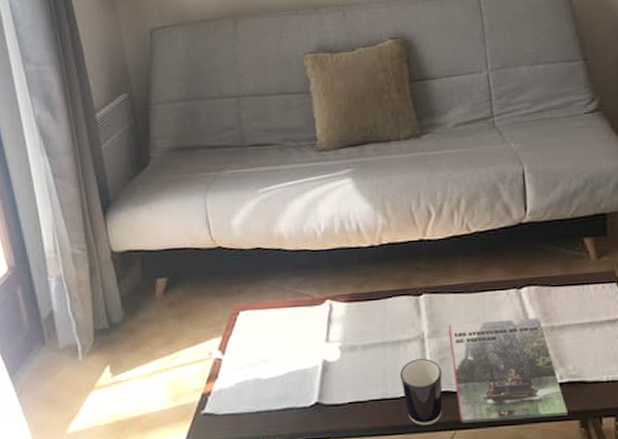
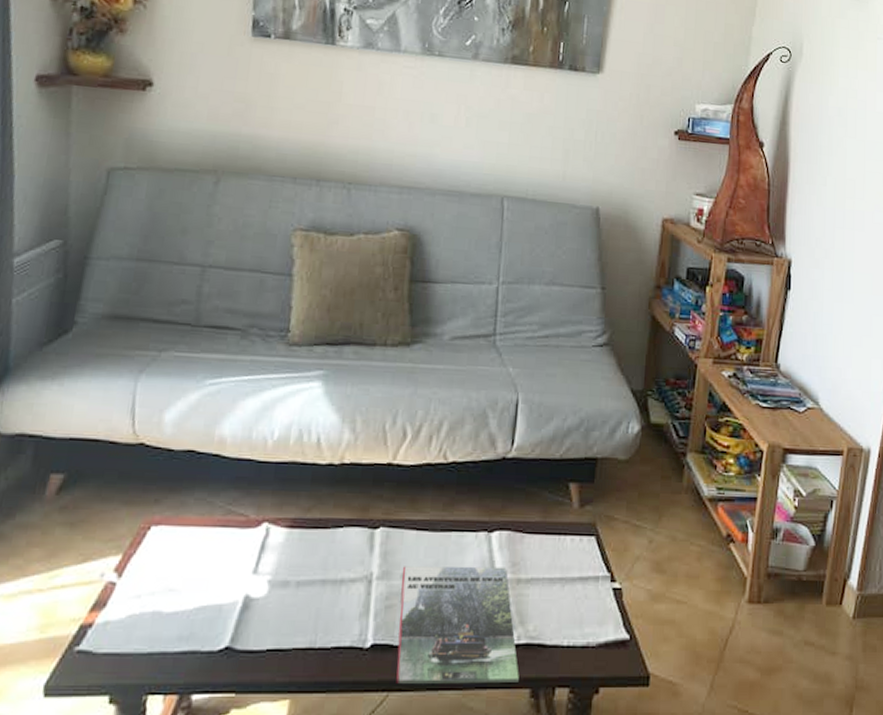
mug: present [399,358,443,425] -> none [334,603,385,683]

